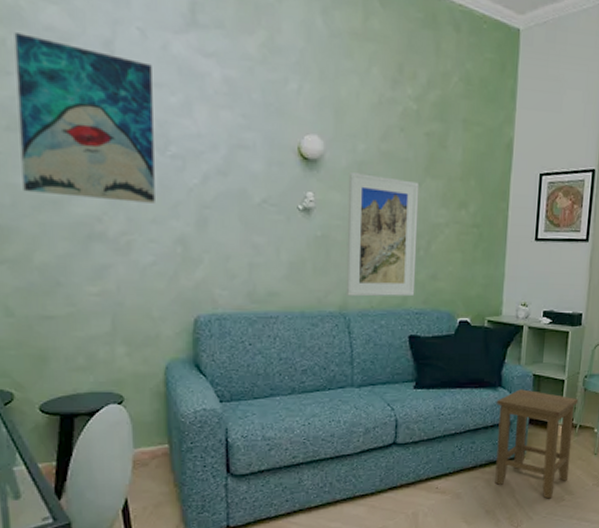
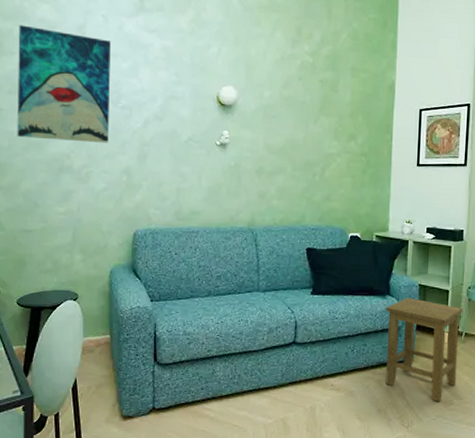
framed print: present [345,171,420,297] -> none [253,113,315,215]

